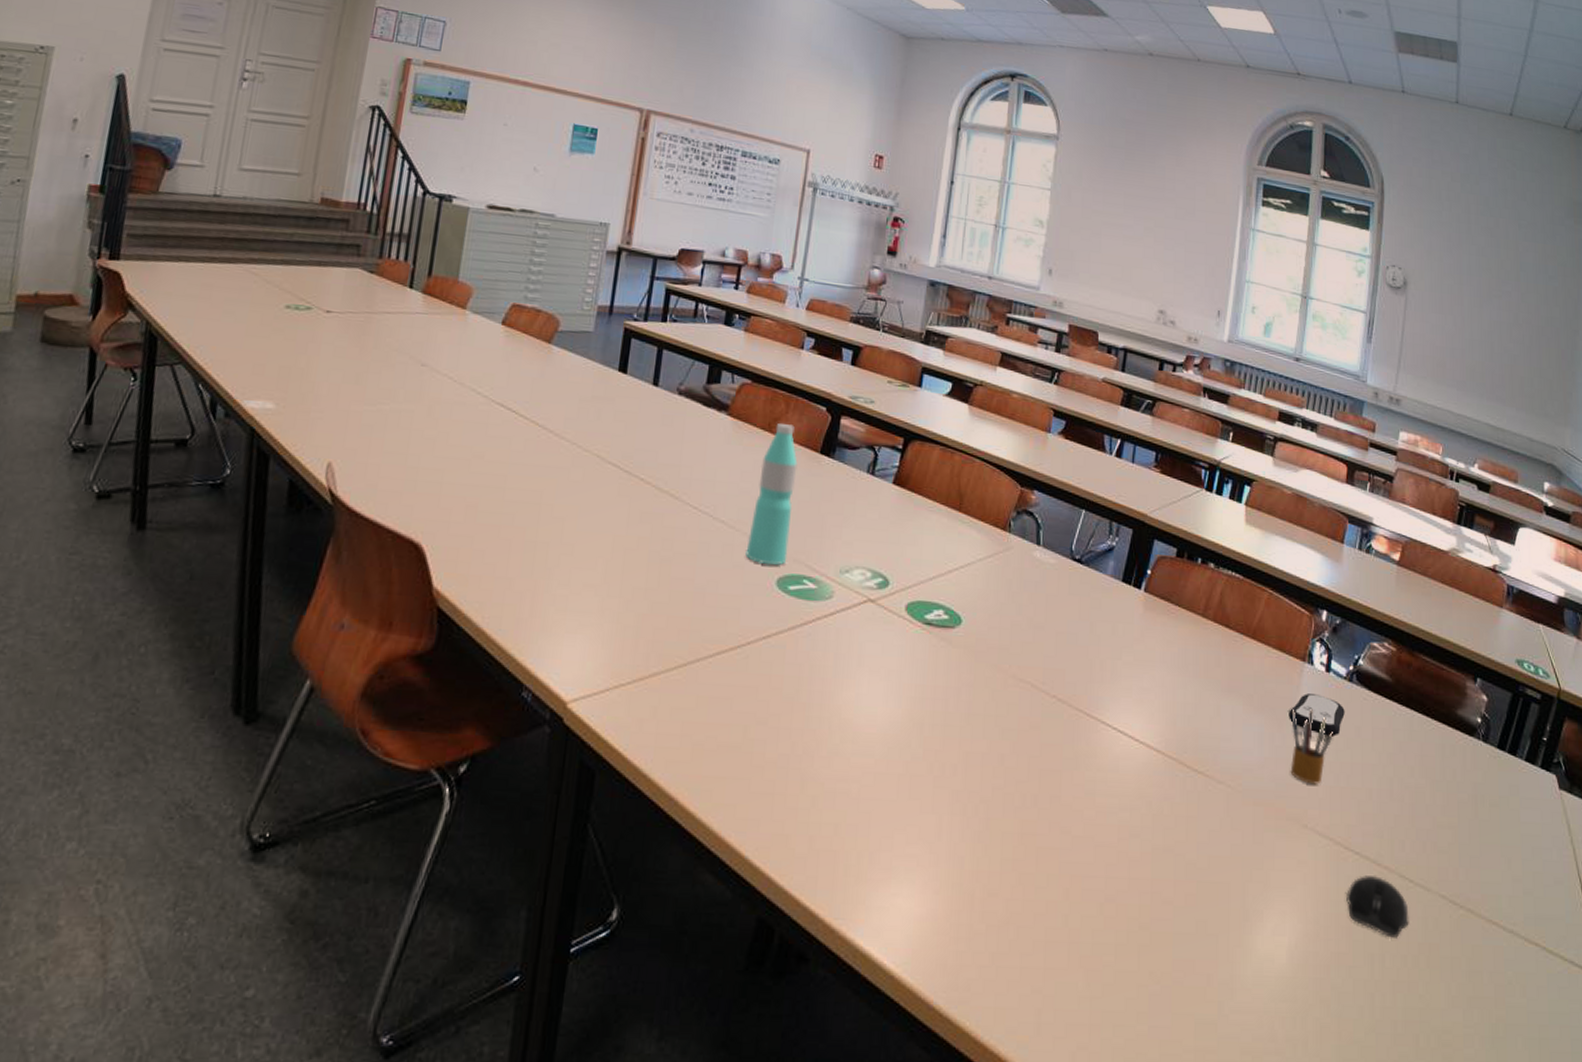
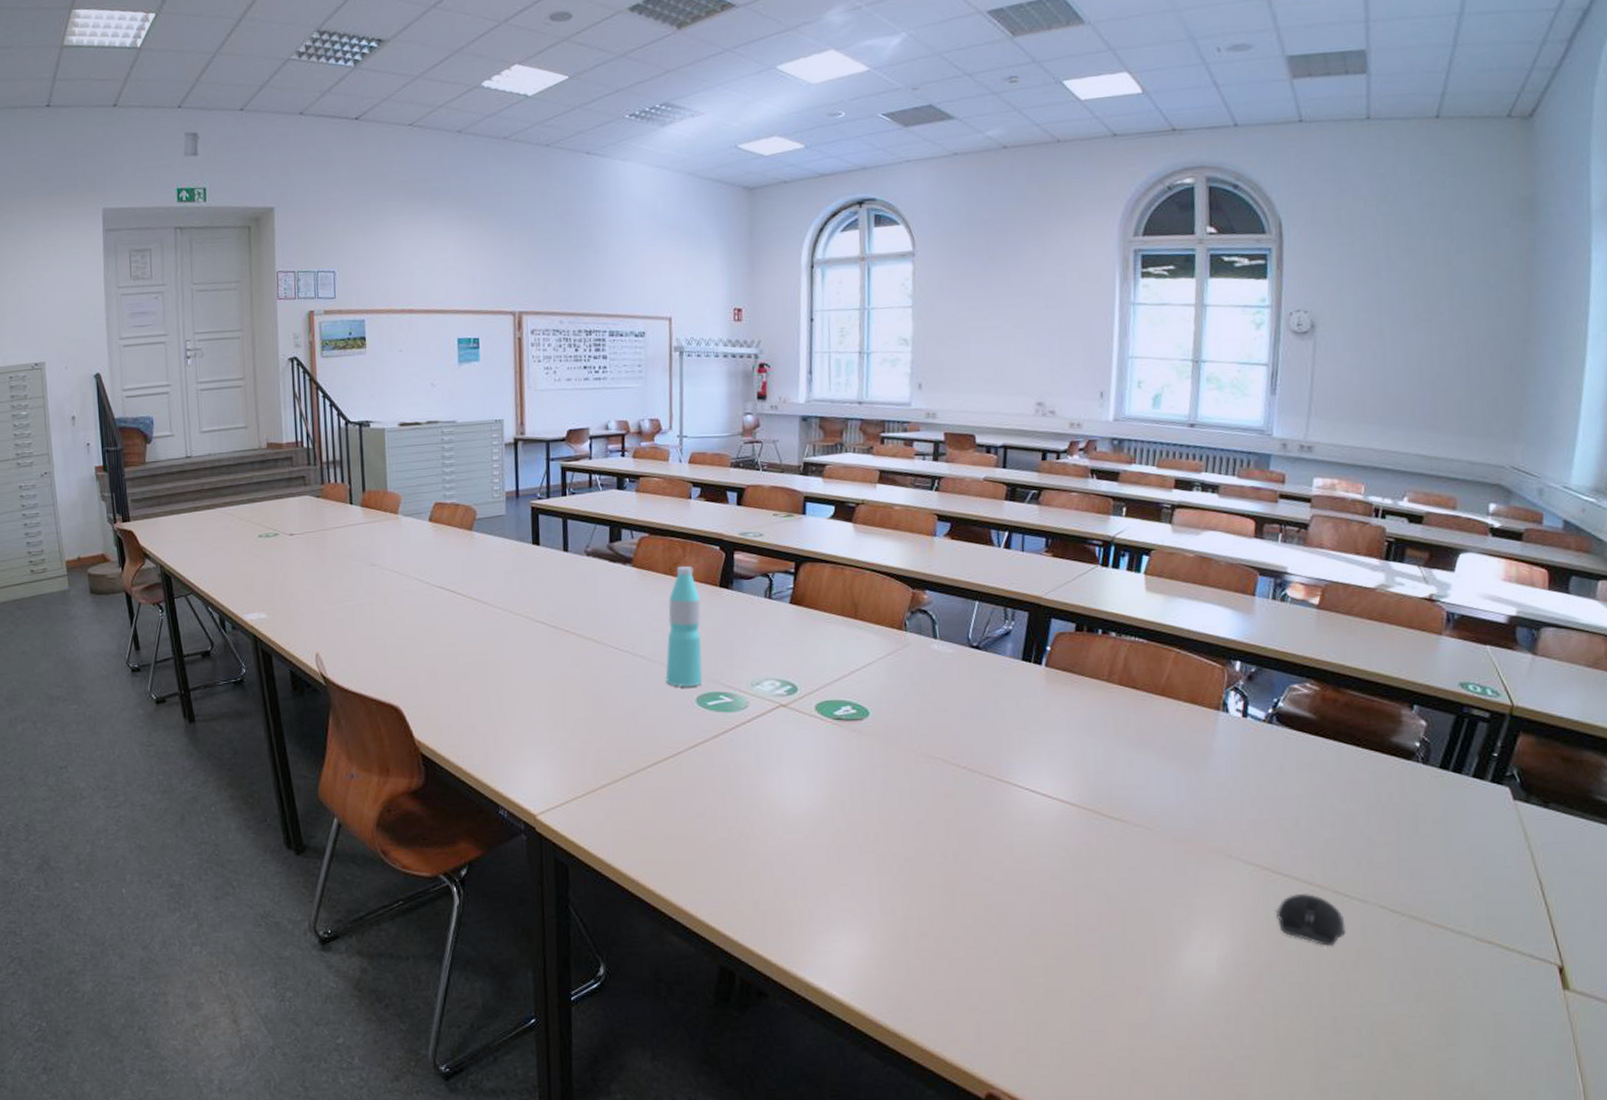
remote control: present [1289,693,1345,737] -> none [1205,738,1266,775]
pencil box: present [1290,707,1333,785] -> none [1207,751,1254,819]

